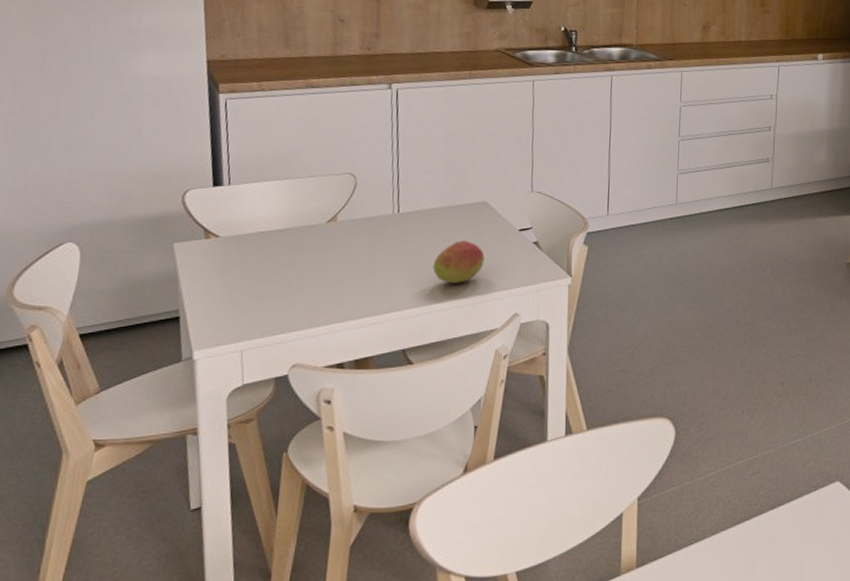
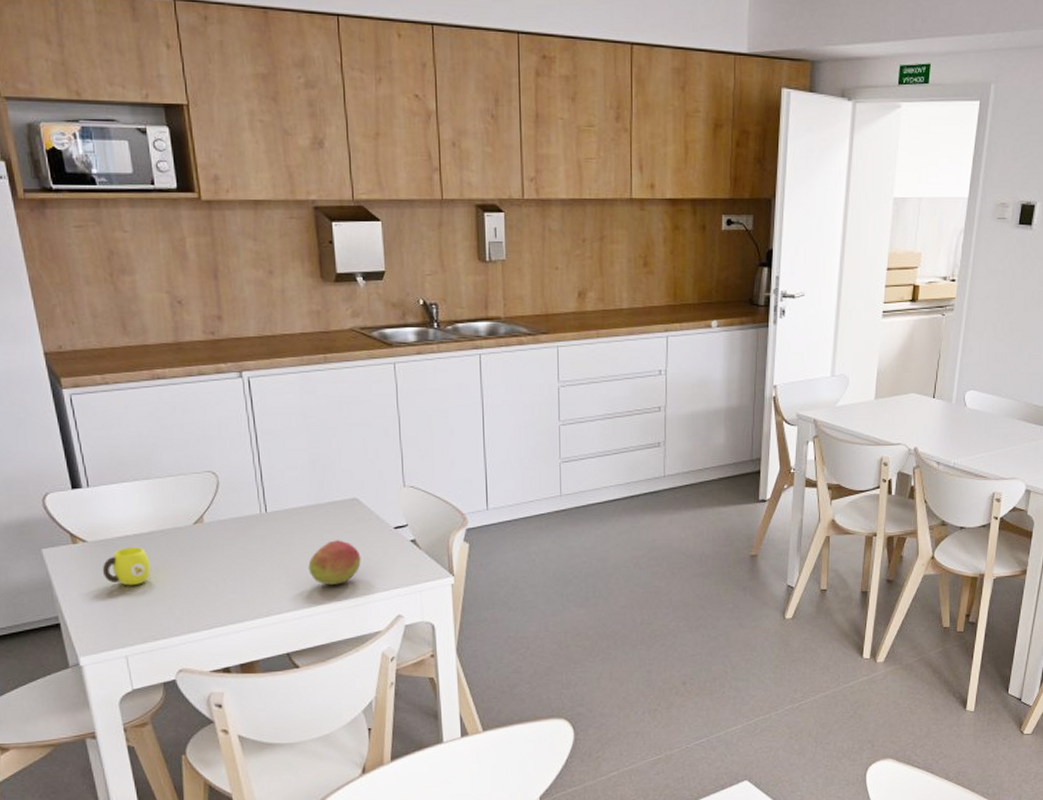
cup: none [230,243,279,281] -> present [102,547,150,586]

